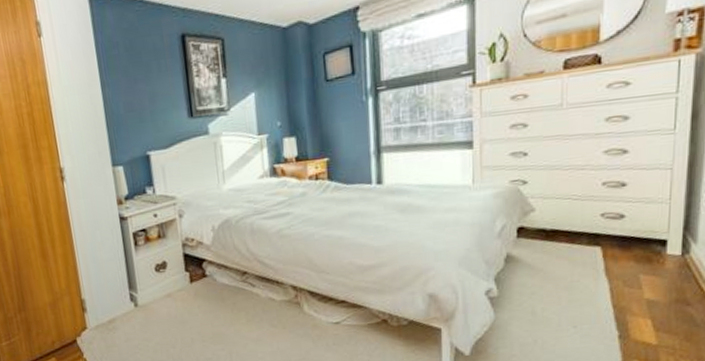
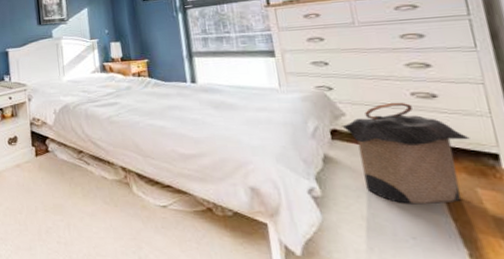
laundry hamper: none [529,193,646,296] -> present [342,102,470,205]

